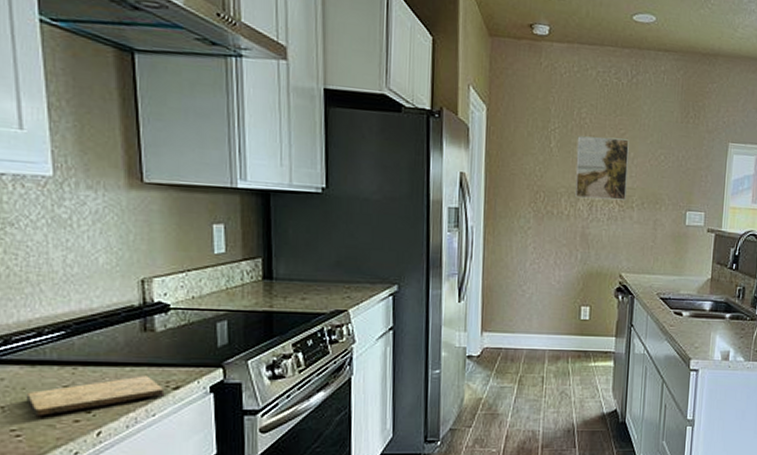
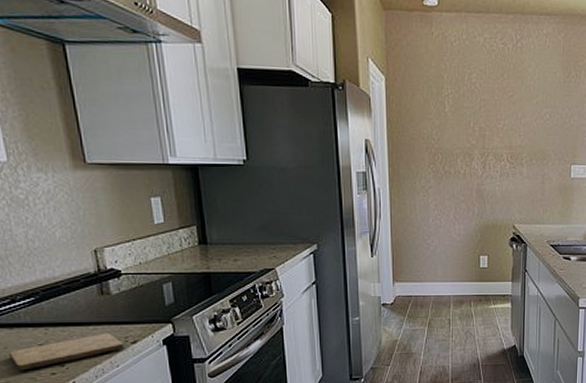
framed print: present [575,136,629,201] -> none [469,100,517,158]

